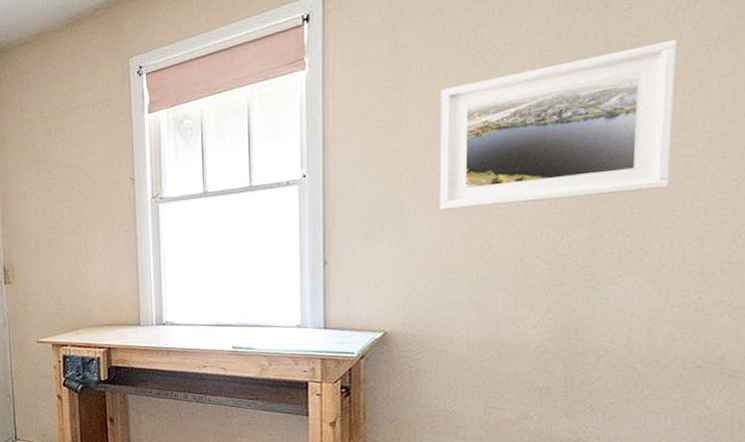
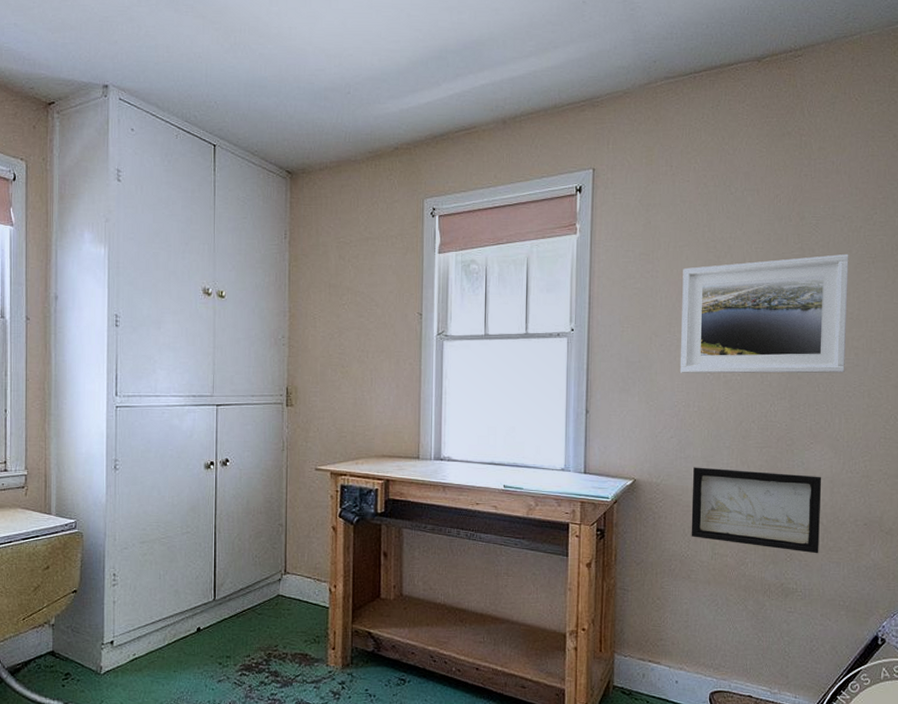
wall art: none [457,313,635,404] -> present [691,467,822,554]

